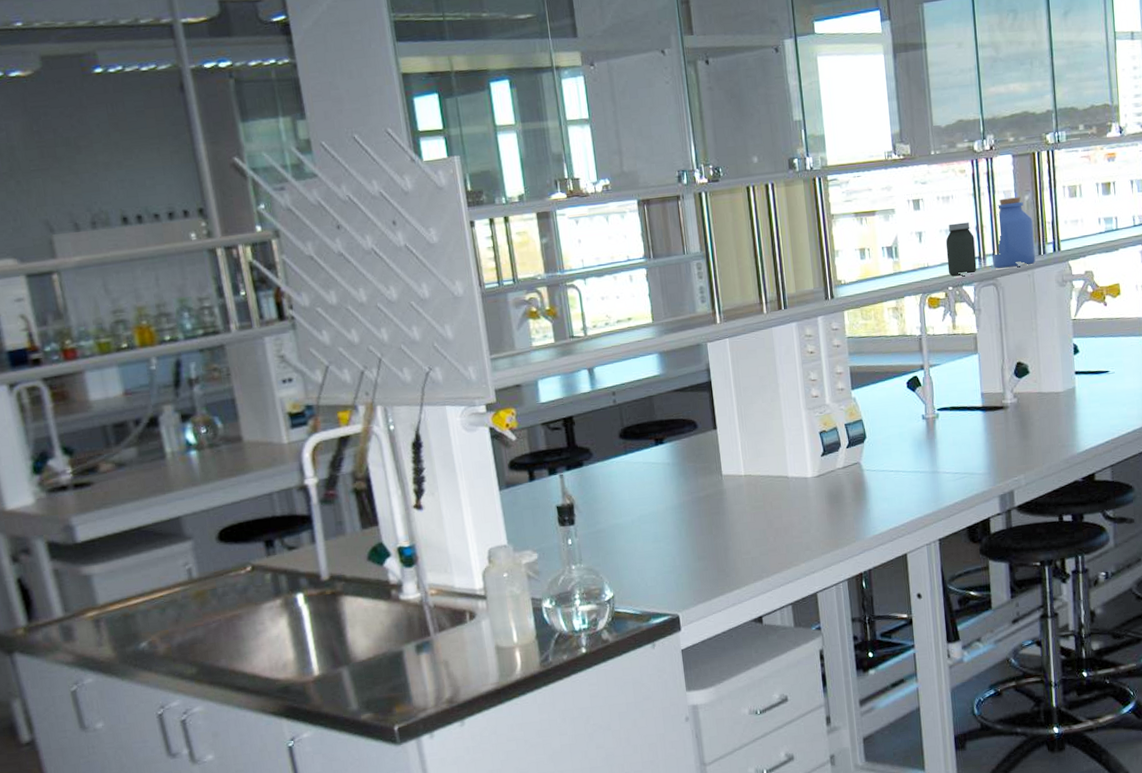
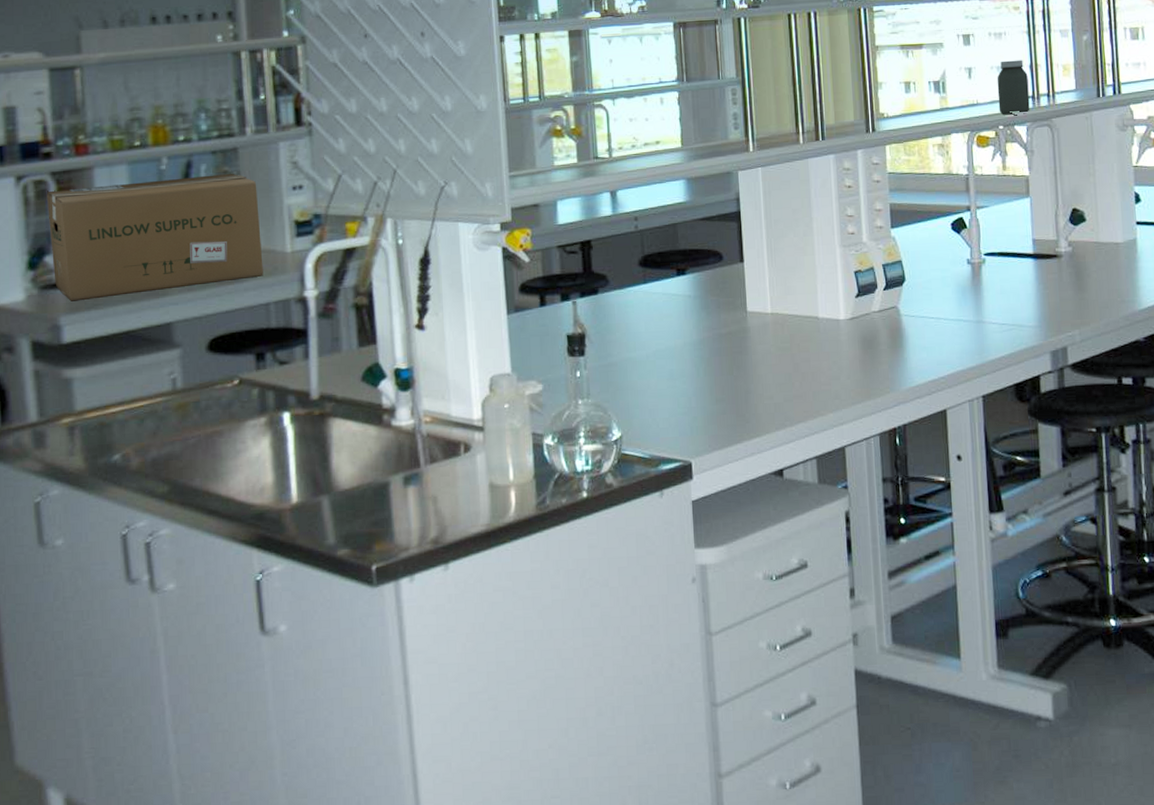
box: none [41,369,263,502] -> present [46,173,263,301]
jar: present [993,197,1036,269] -> none [1047,36,1094,109]

